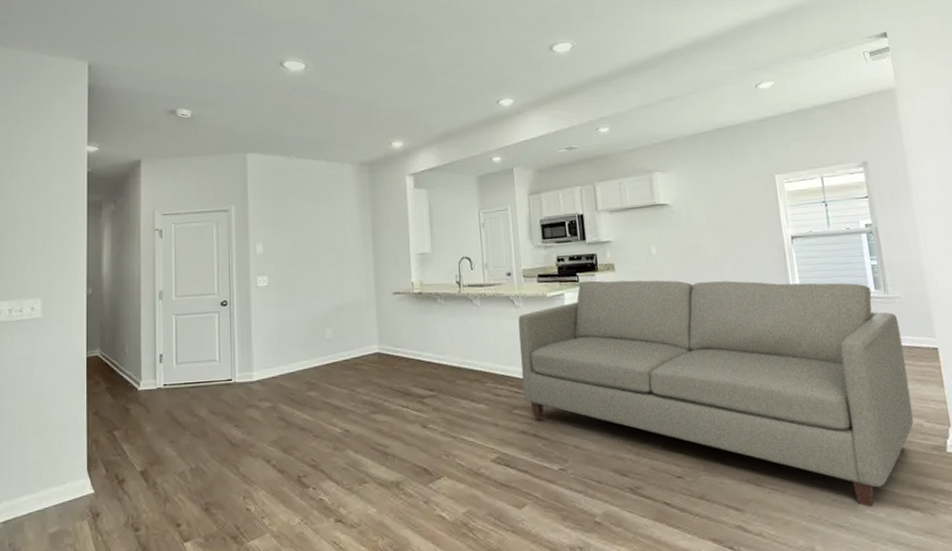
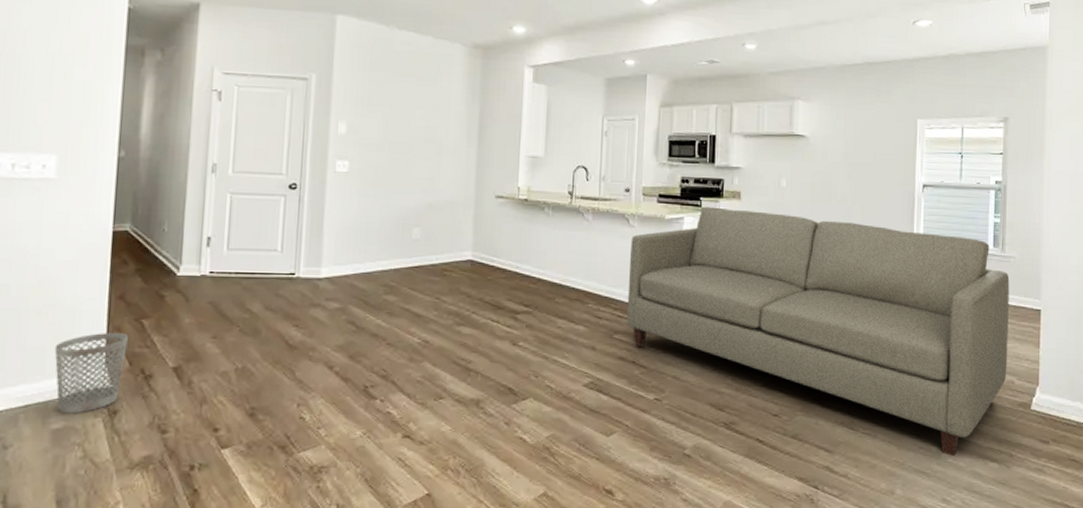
wastebasket: none [48,444,103,519] -> present [54,333,128,414]

